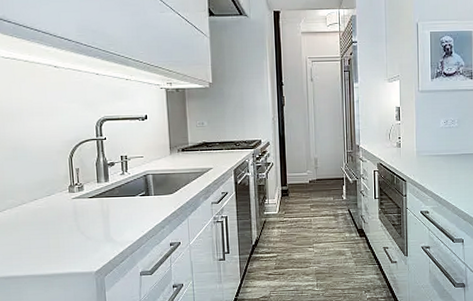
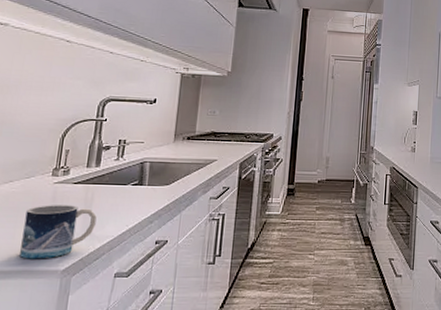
mug: none [54,217,116,264] -> present [20,205,97,259]

